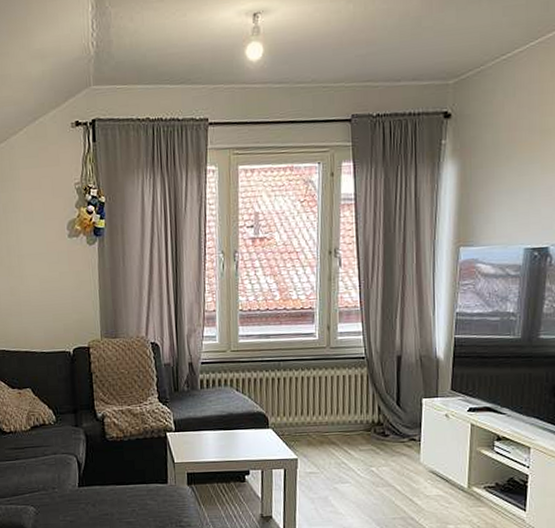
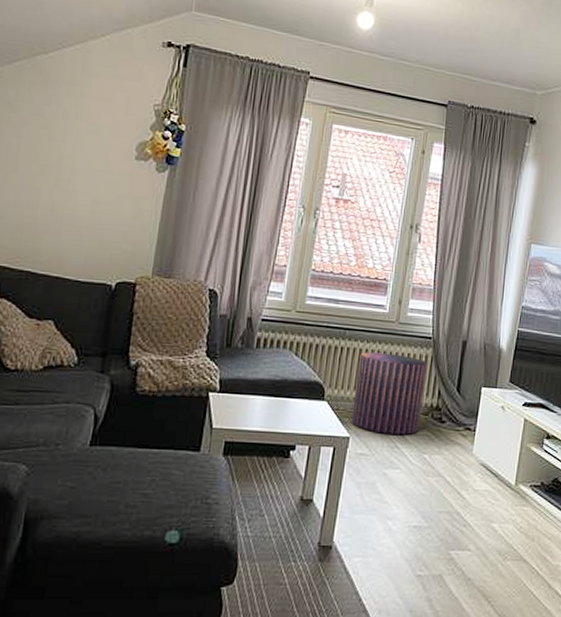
pouf: none [296,377,365,452] -> present [351,352,428,435]

